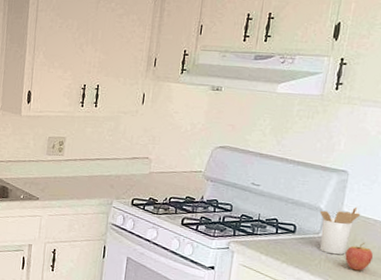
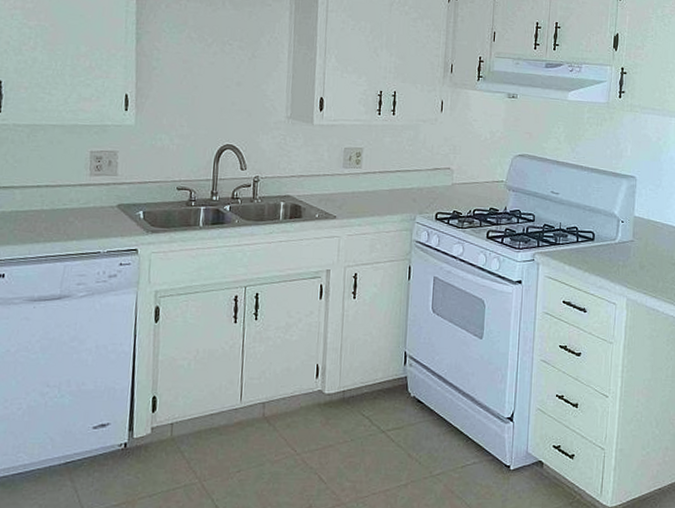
utensil holder: present [319,206,360,255] -> none [614,211,649,260]
fruit: present [345,242,374,271] -> none [640,246,664,275]

